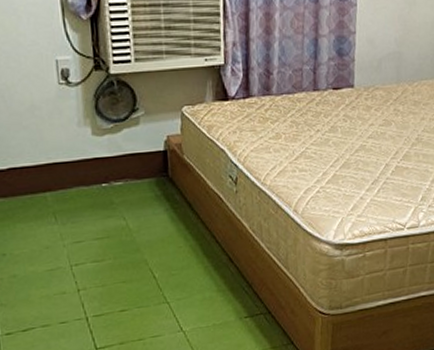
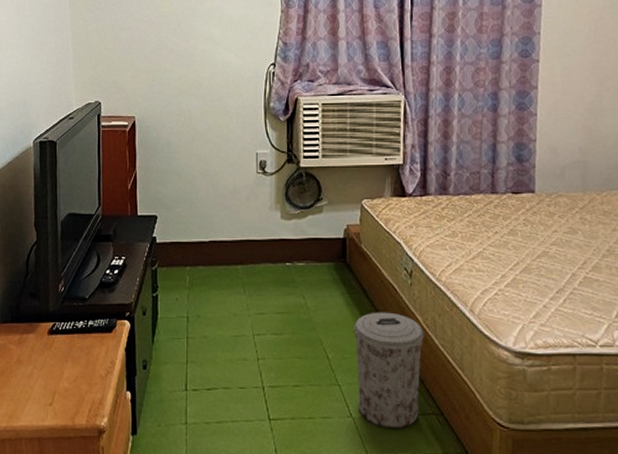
trash can: none [179,222,251,335] -> present [353,312,424,429]

